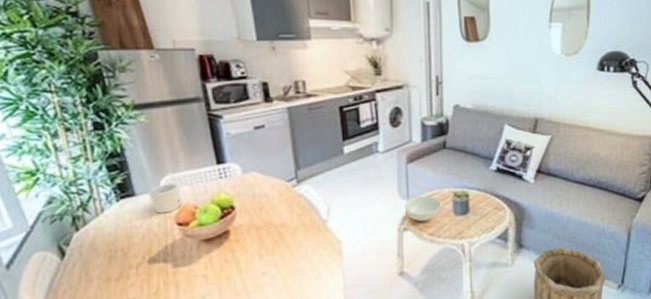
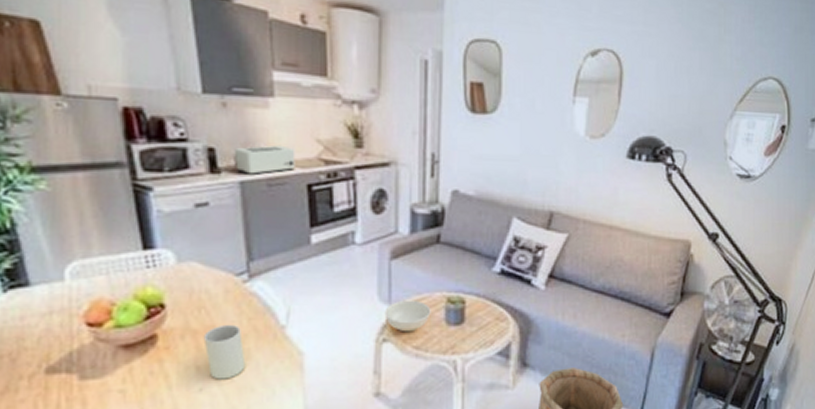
mug: present [148,183,182,214] -> none [47,272,94,310]
cup: none [264,220,297,265] -> present [203,324,246,380]
toaster: none [282,77,329,103] -> present [234,145,295,176]

